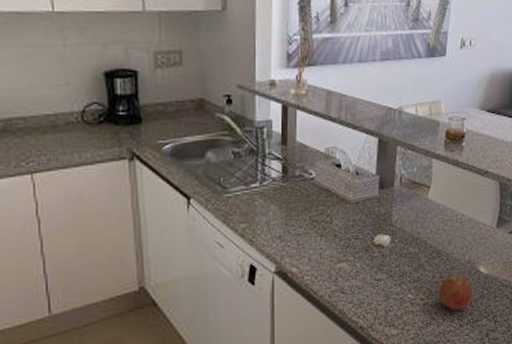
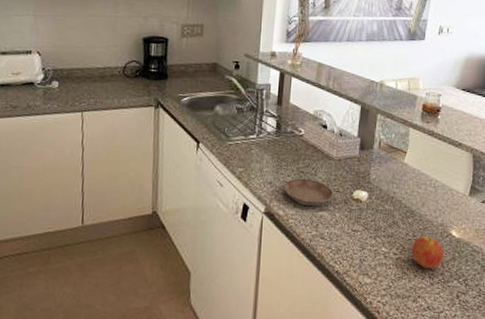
saucer: none [295,228,353,260] -> present [283,178,334,207]

